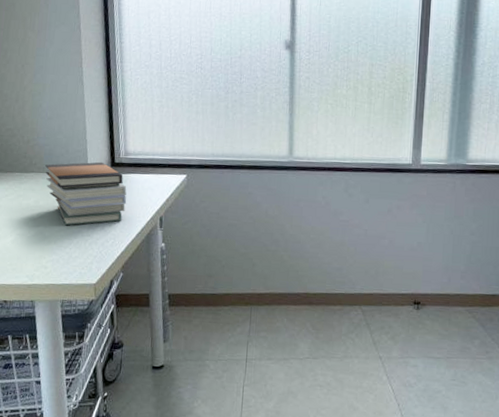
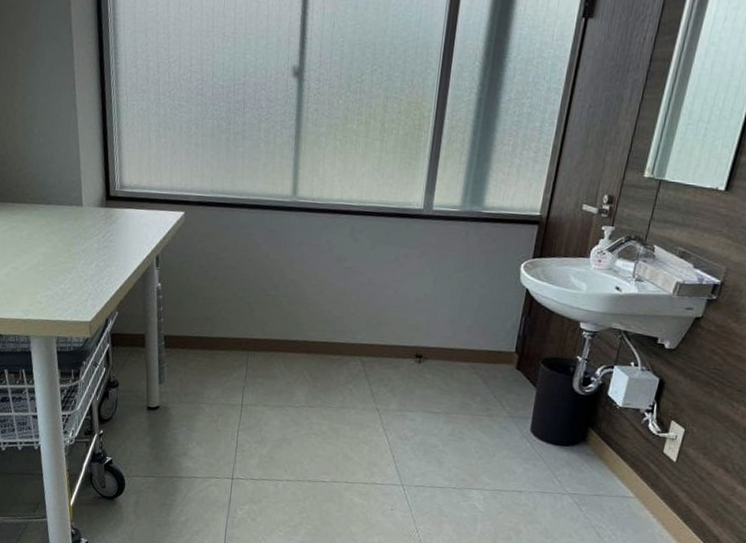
book stack: present [45,162,127,226] -> none [38,194,122,261]

